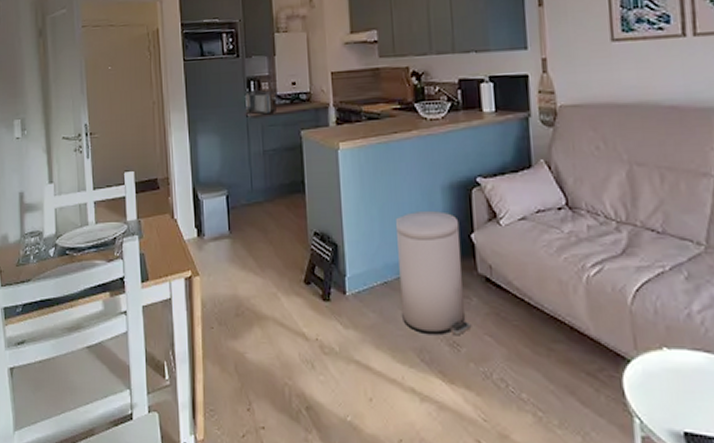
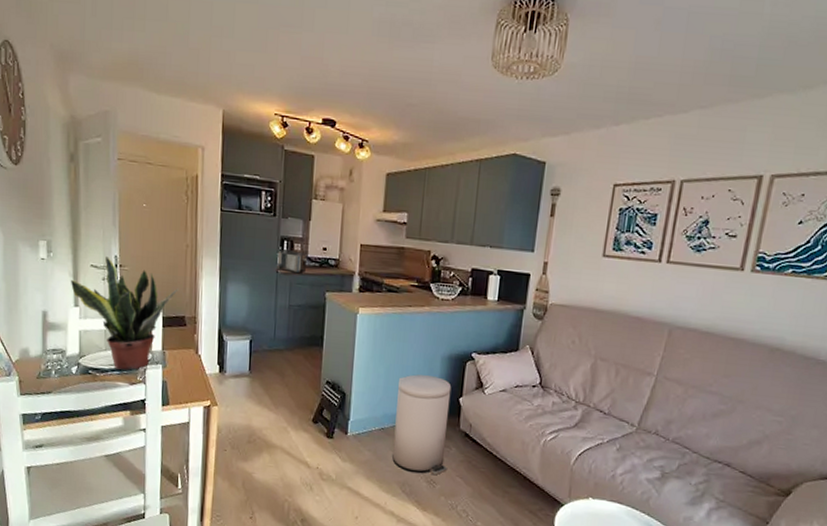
potted plant: none [44,126,149,246] -> present [70,256,179,371]

